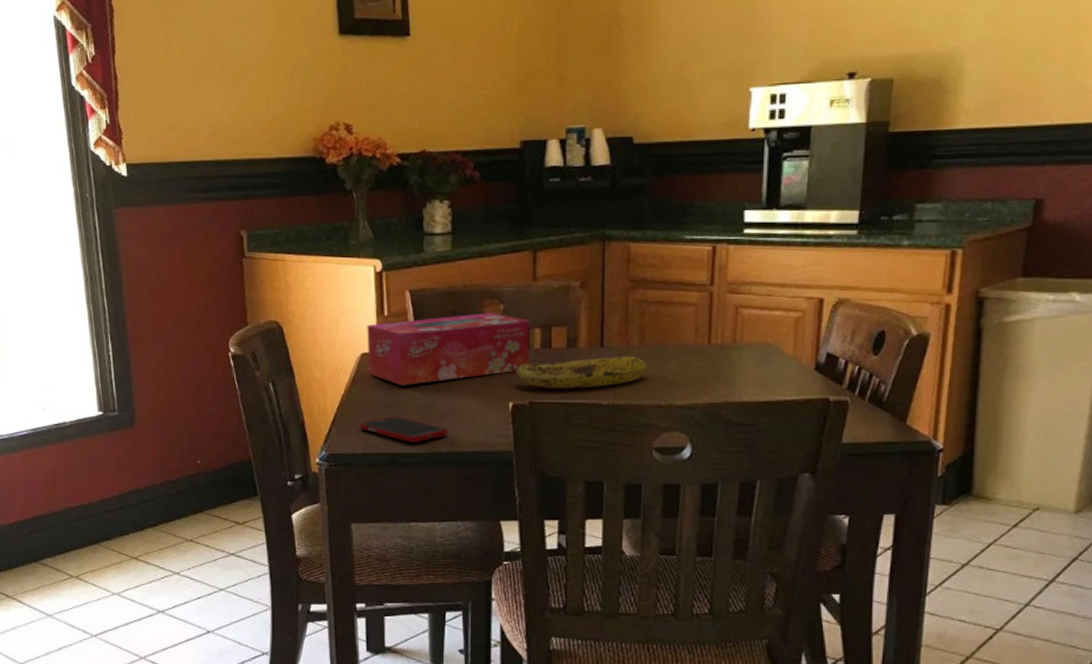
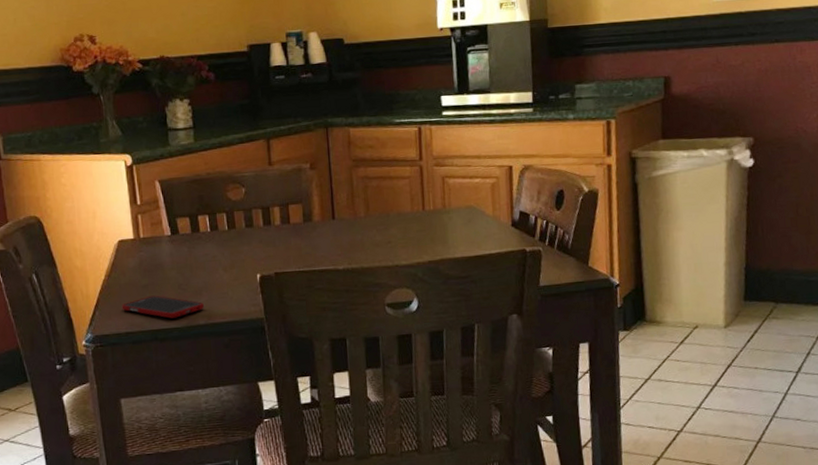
tissue box: present [367,313,530,385] -> none [122,196,272,267]
fruit: present [507,355,648,388] -> none [253,225,374,260]

